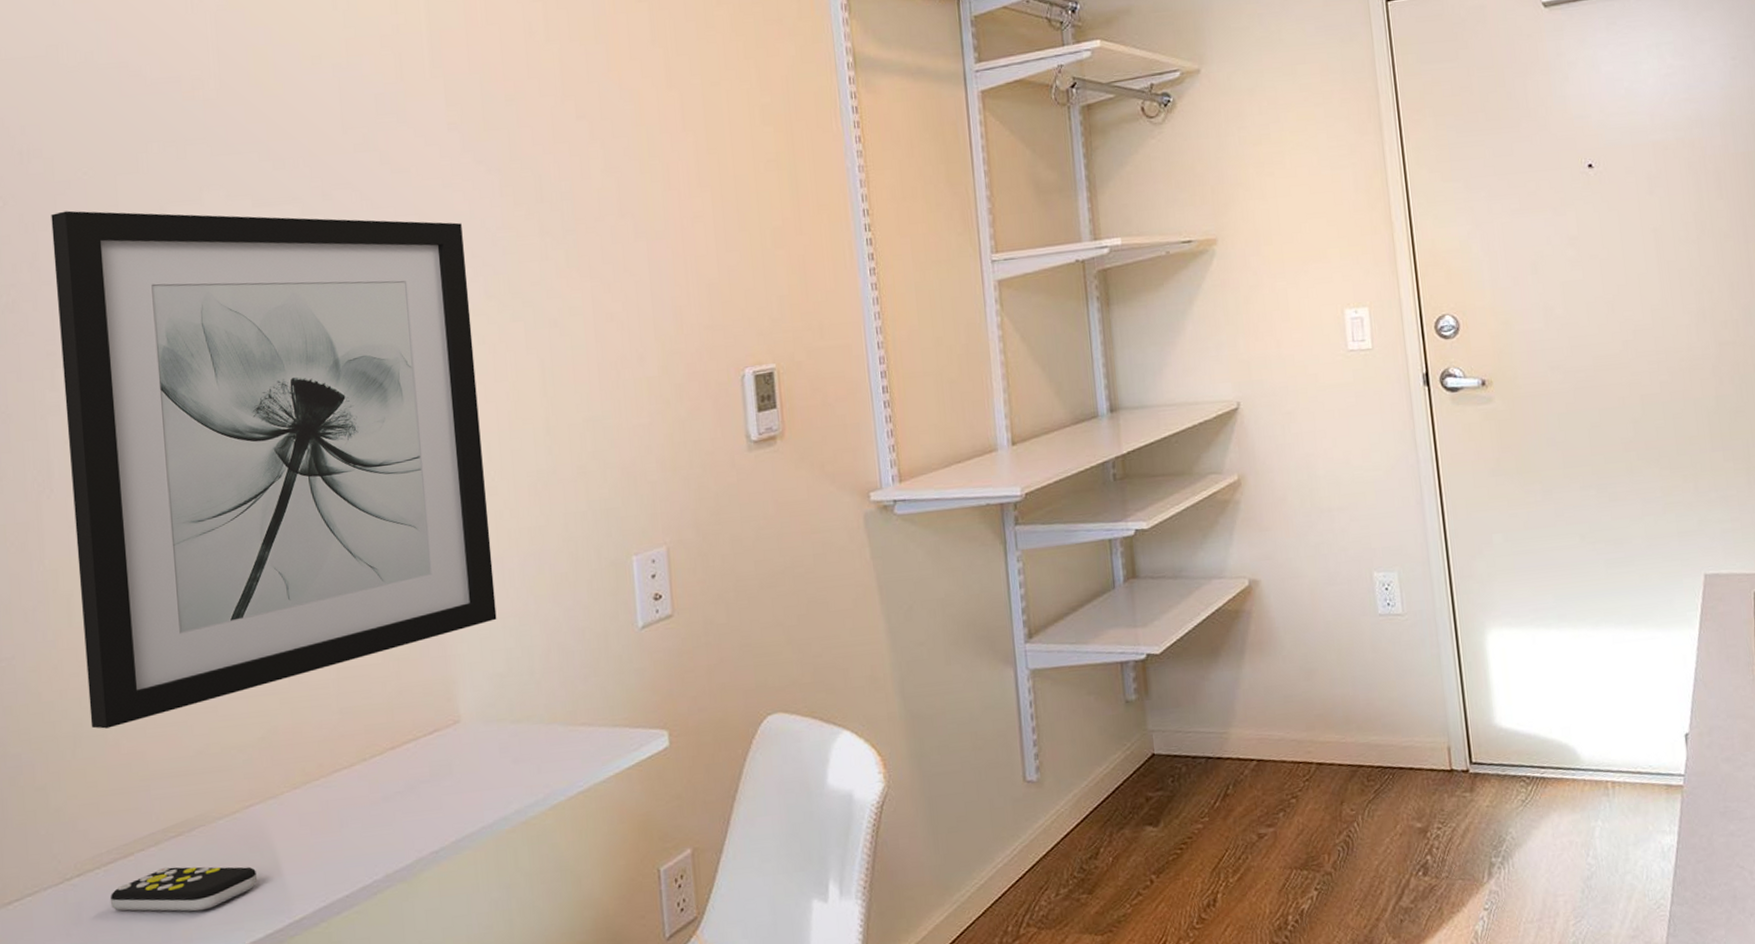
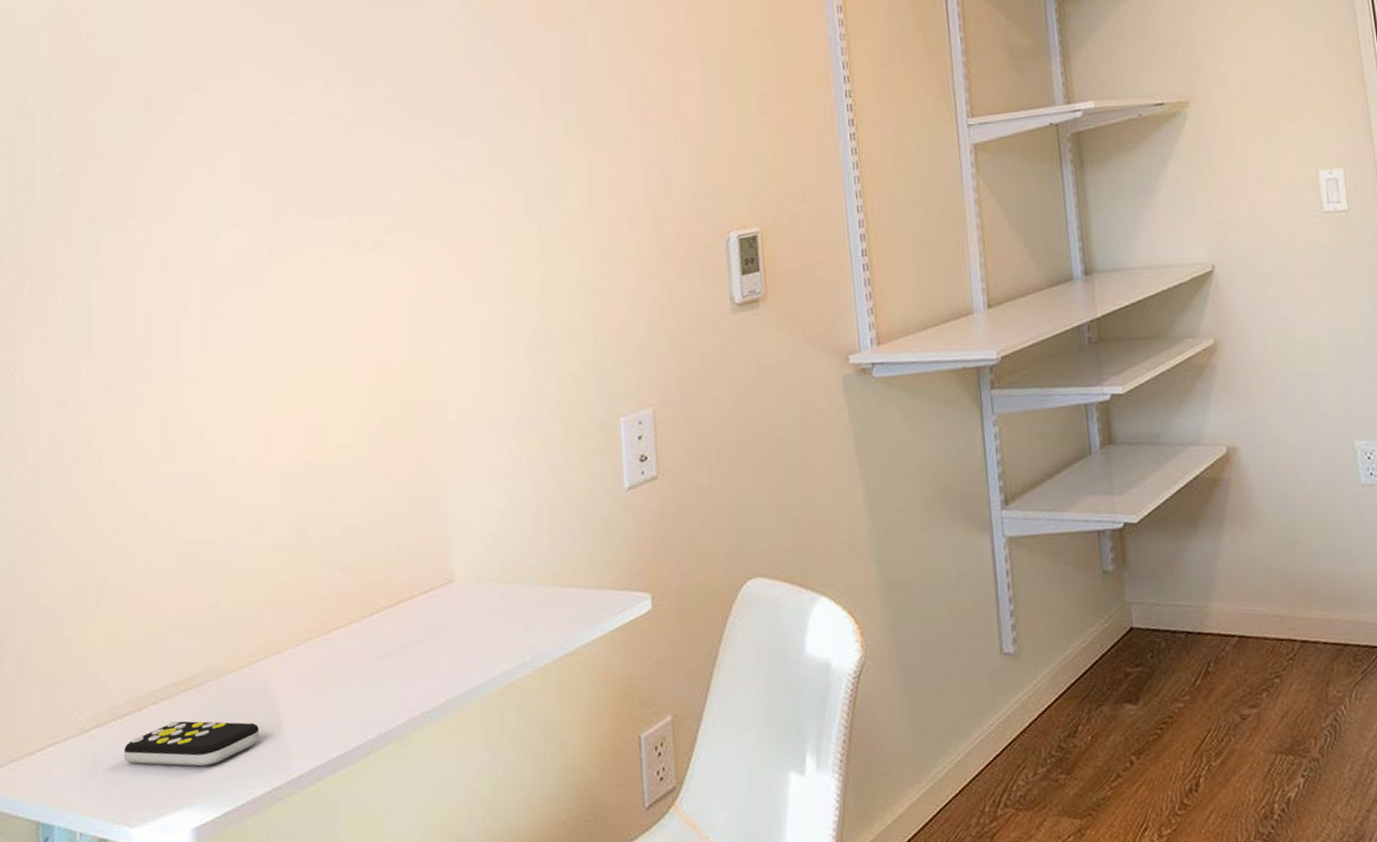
wall art: present [51,210,497,729] -> none [104,86,491,582]

